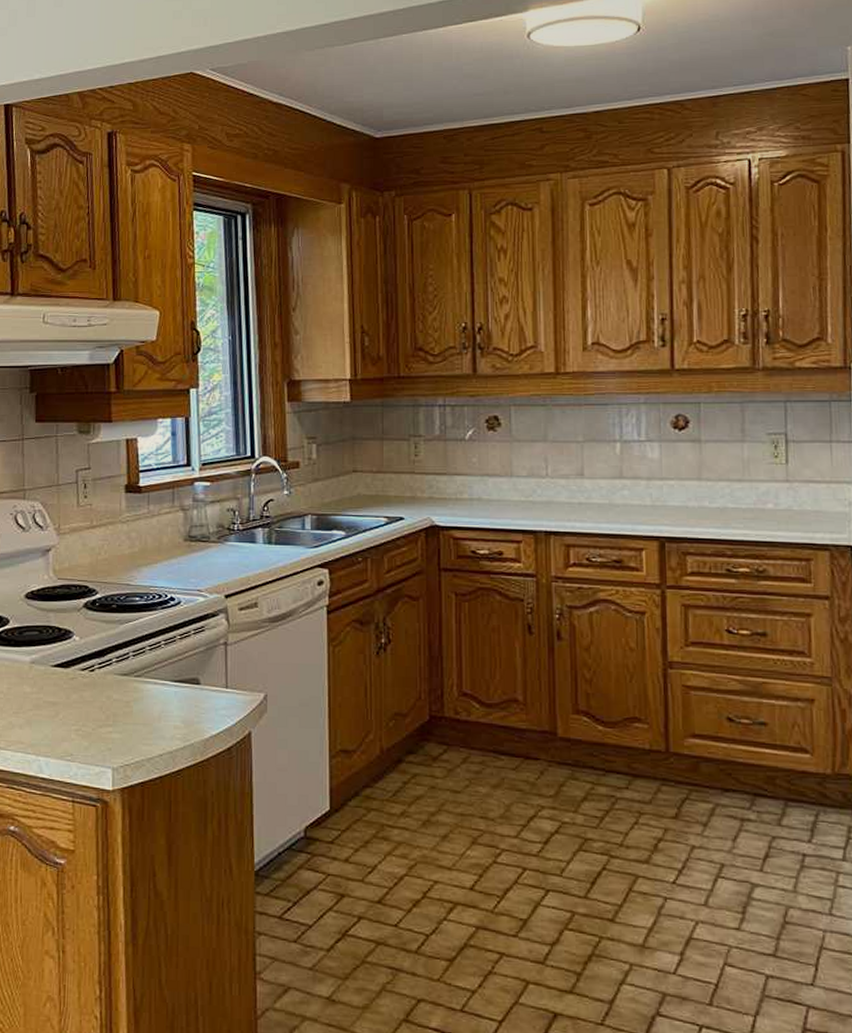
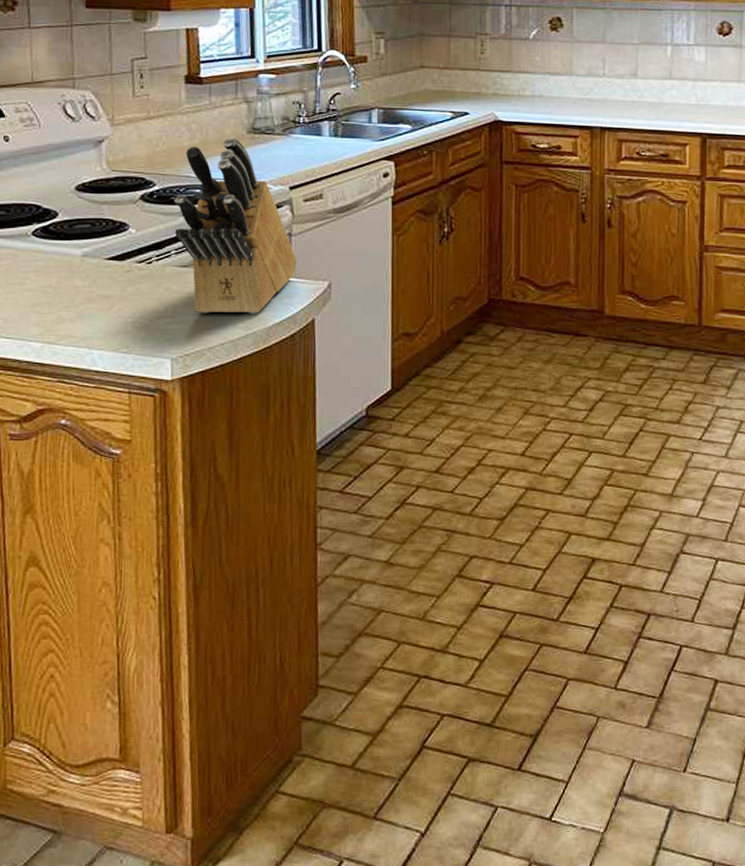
knife block: none [115,545,233,725] -> present [174,137,297,314]

